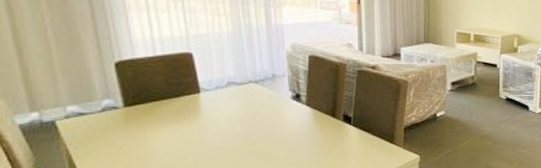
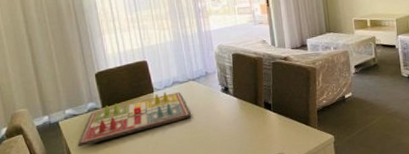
gameboard: none [84,94,251,155] -> present [77,92,192,148]

